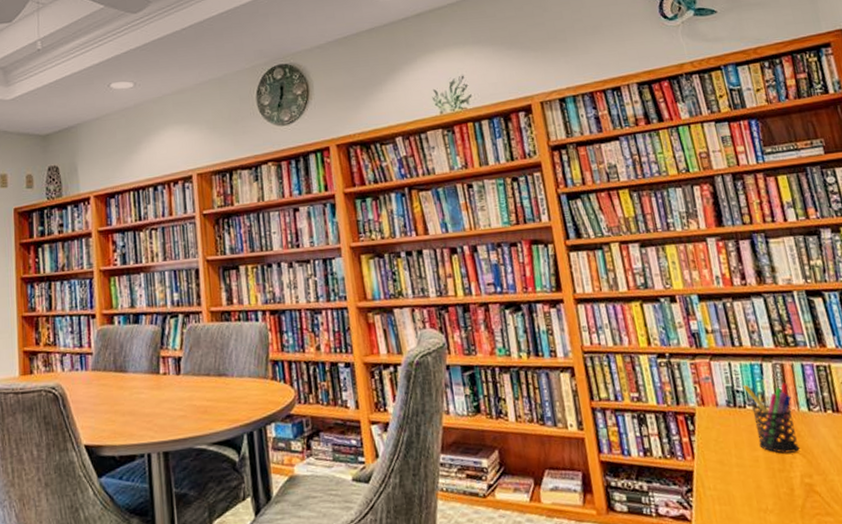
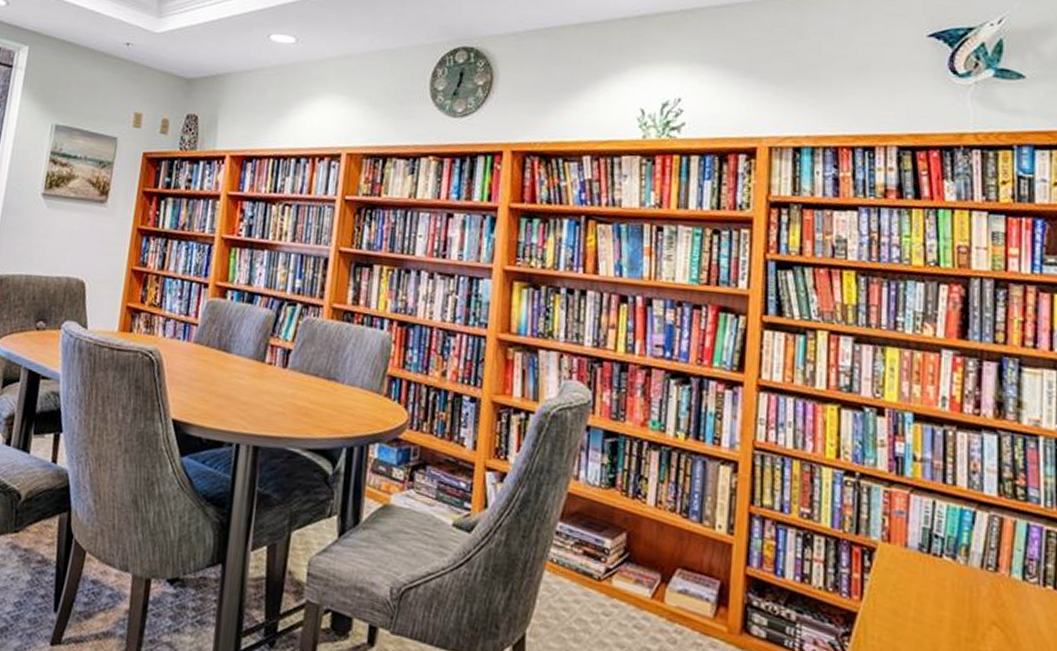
pen holder: present [743,383,800,453] -> none [945,531,1004,624]

